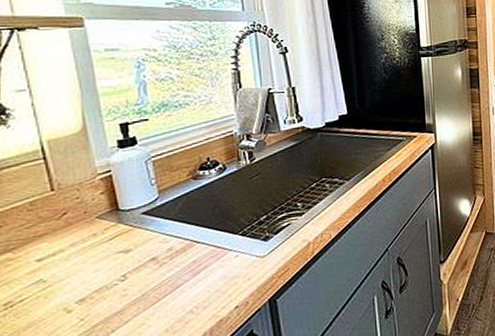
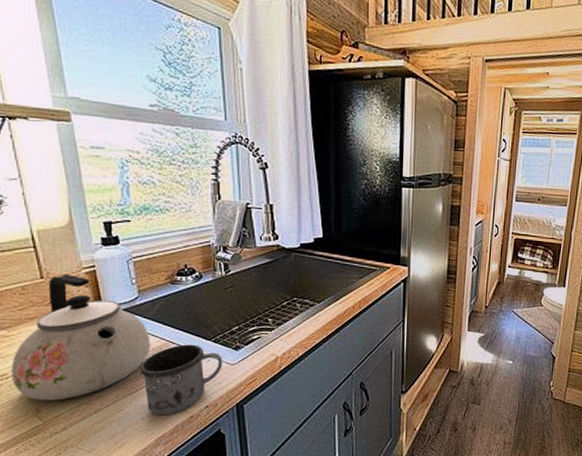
kettle: none [17,182,174,327] -> present [12,273,151,401]
mug: none [161,240,252,325] -> present [139,344,223,416]

